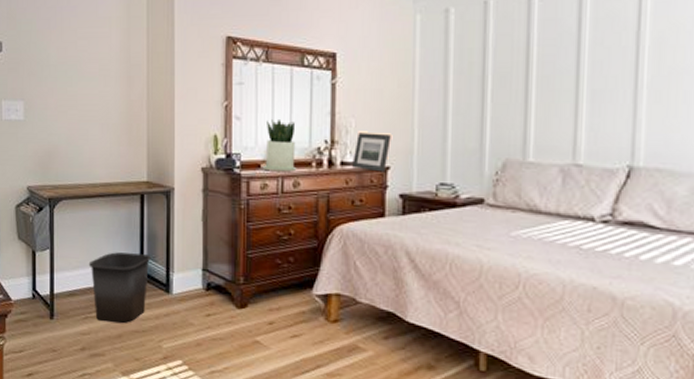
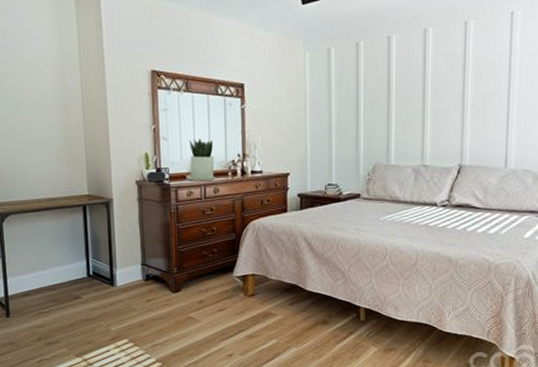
waste bin: present [88,252,151,324] -> none [39,256,96,315]
picture frame: present [352,133,391,172] -> none [260,147,290,178]

